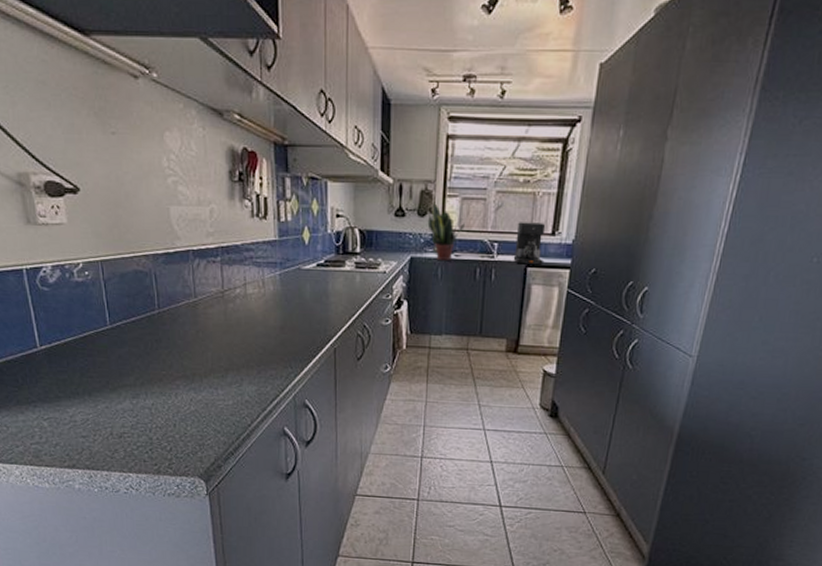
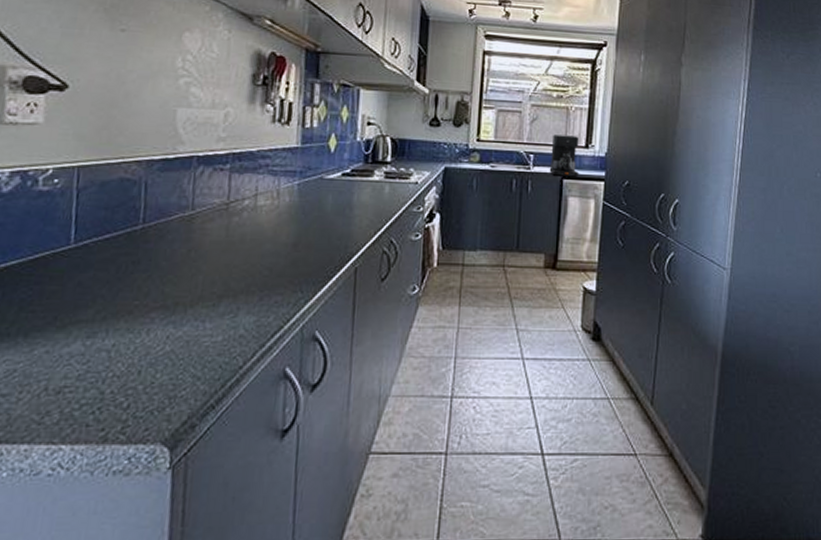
potted plant: present [427,201,465,260] -> none [463,112,501,171]

